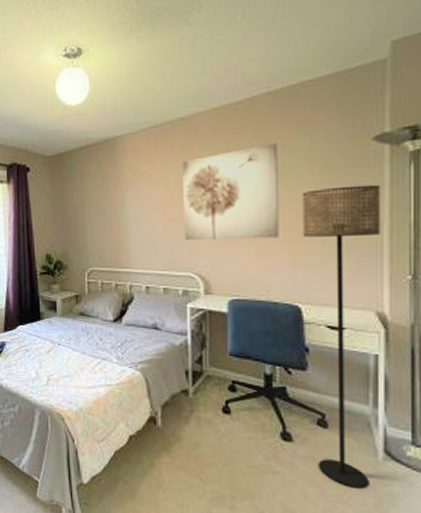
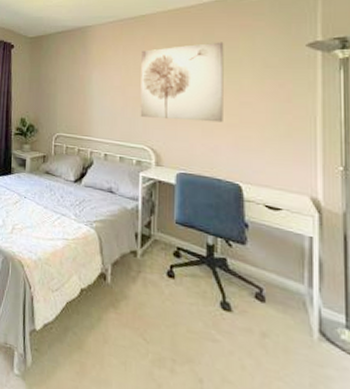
floor lamp: present [302,184,380,489] -> none [244,83,313,367]

